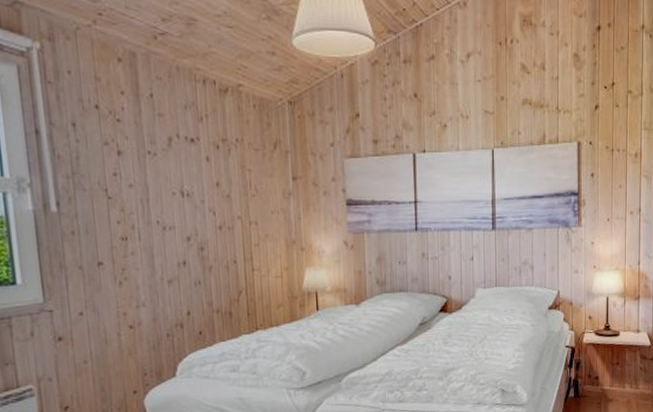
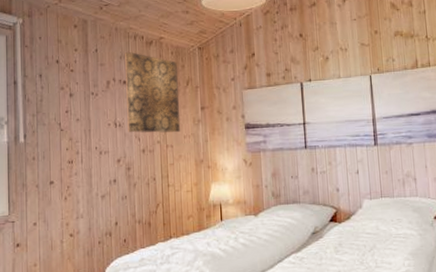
wall art: none [191,101,268,207] -> present [125,52,181,134]

